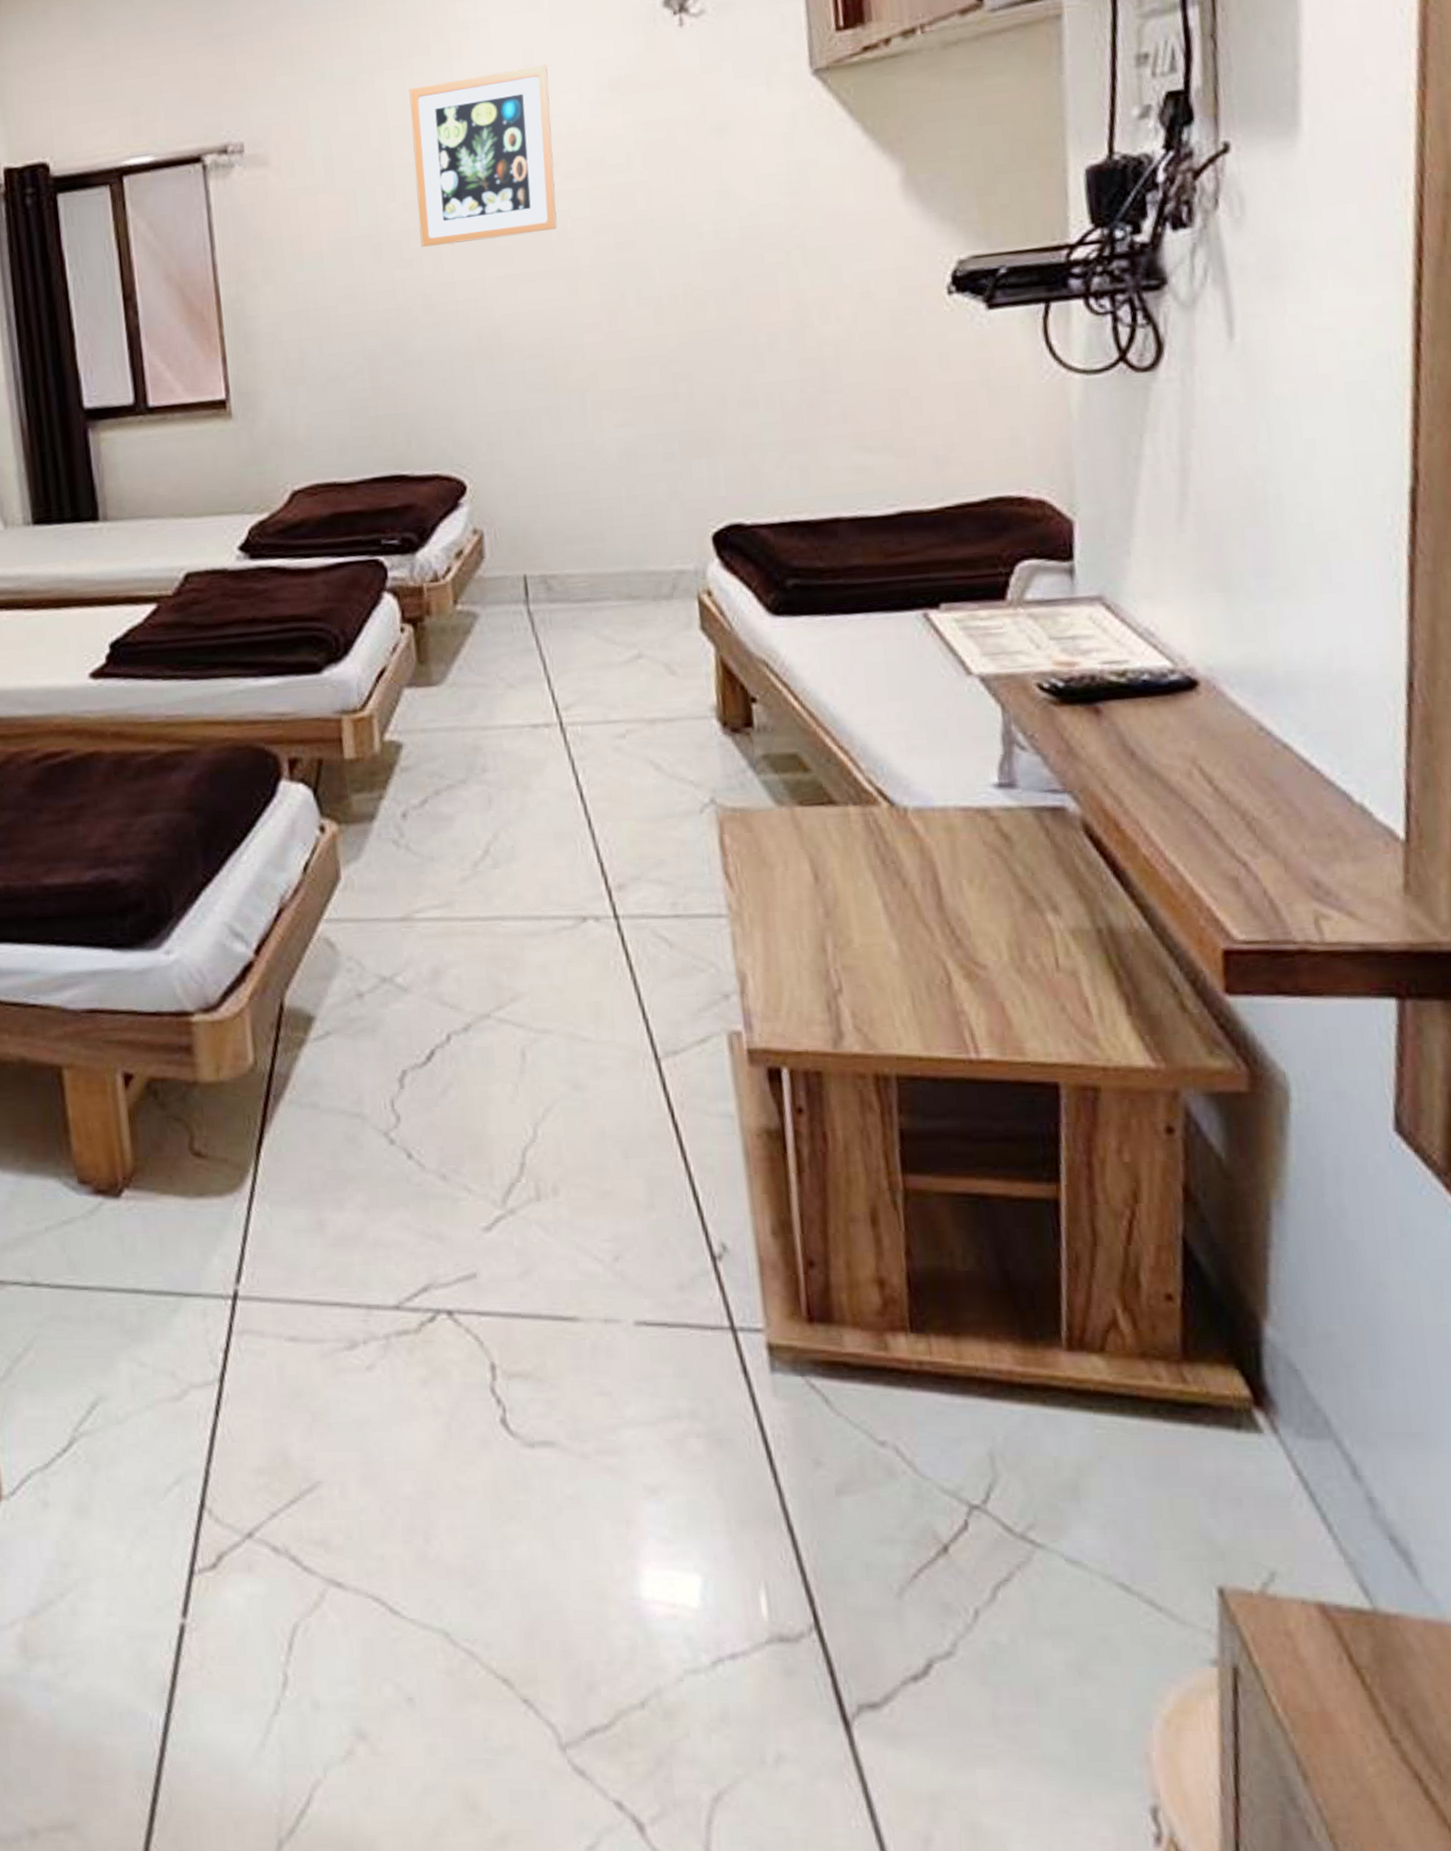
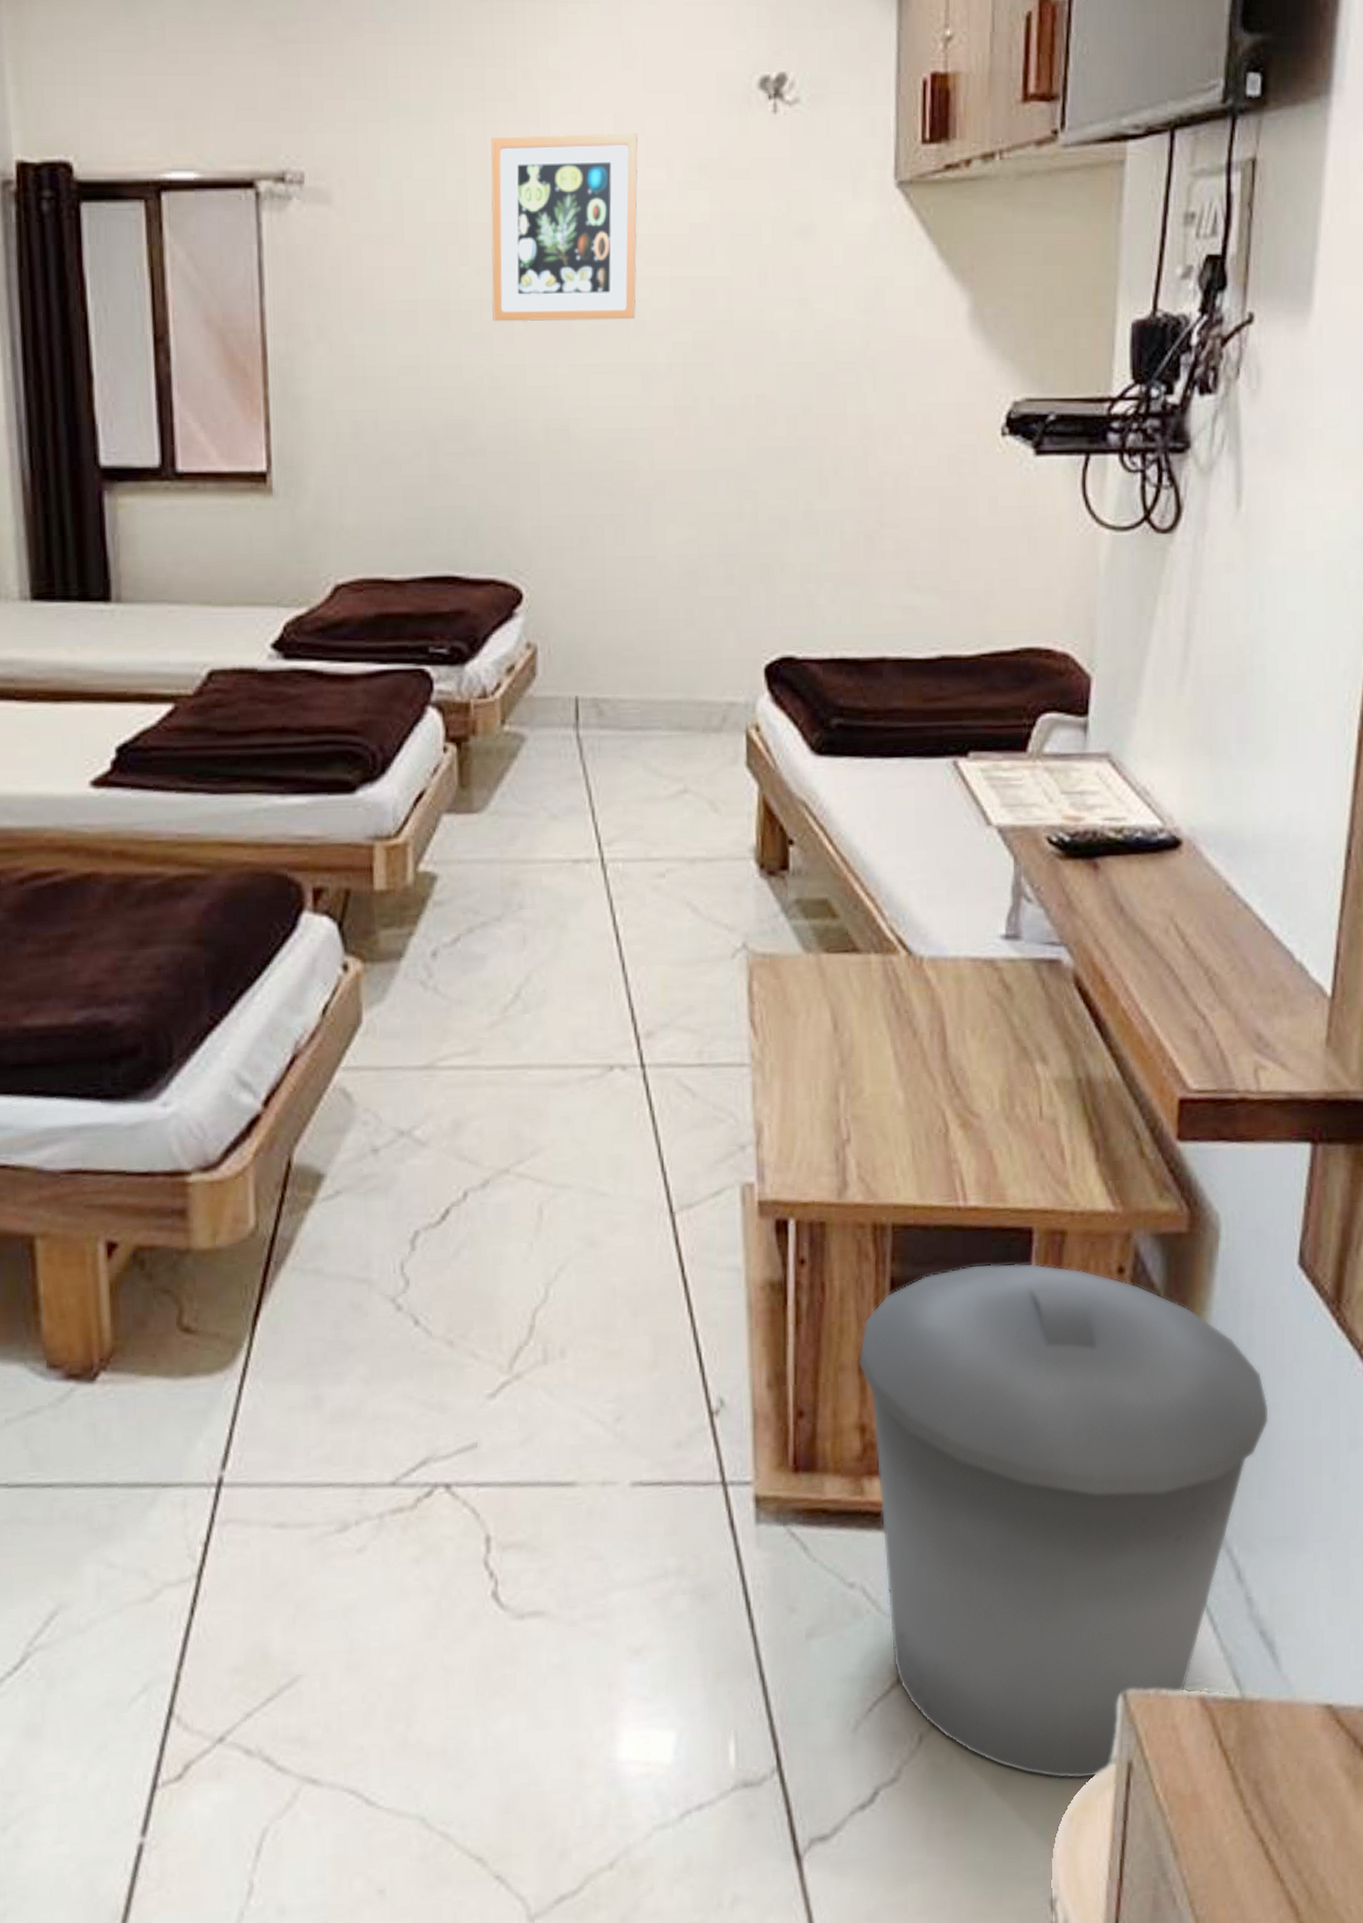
trash can: none [870,1118,1376,1679] -> present [858,1262,1269,1779]

